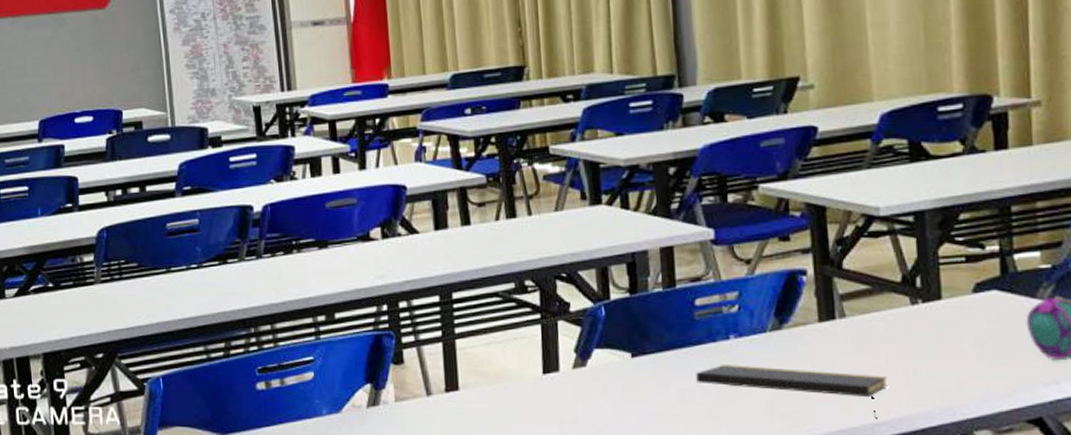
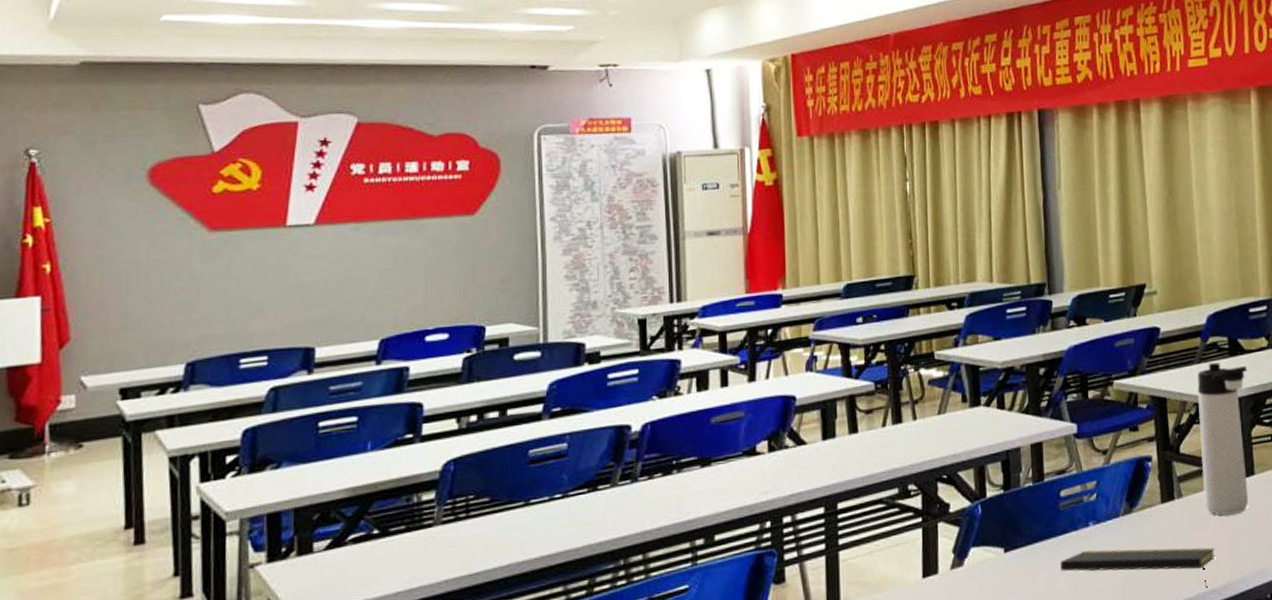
thermos bottle: none [865,169,934,342] -> present [1197,363,1249,516]

